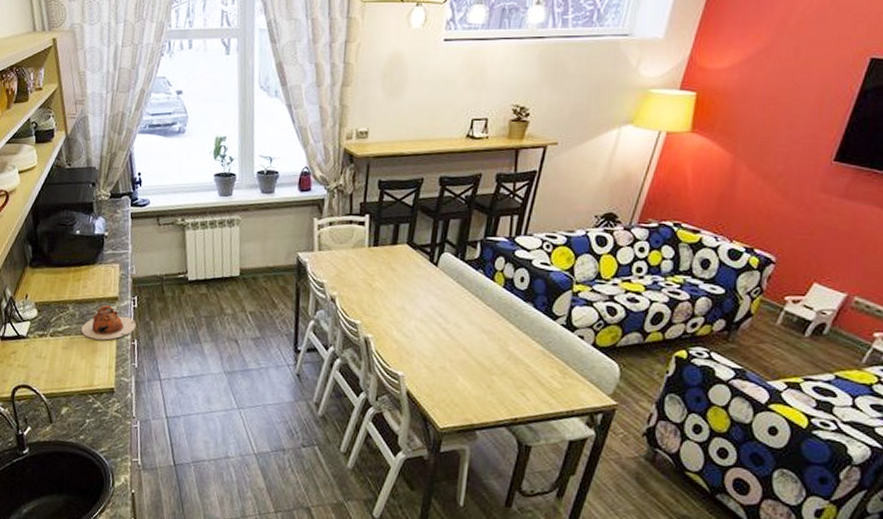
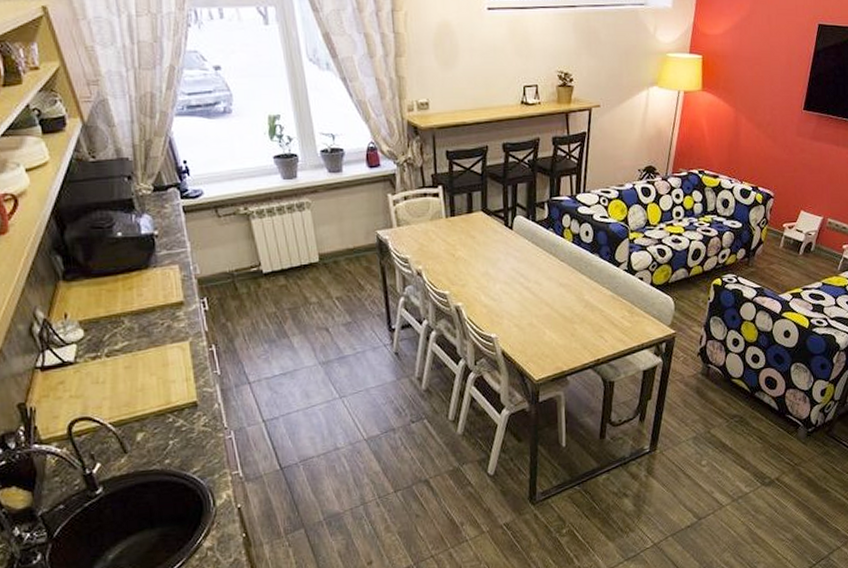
teapot: present [81,305,136,340] -> none [144,312,211,352]

